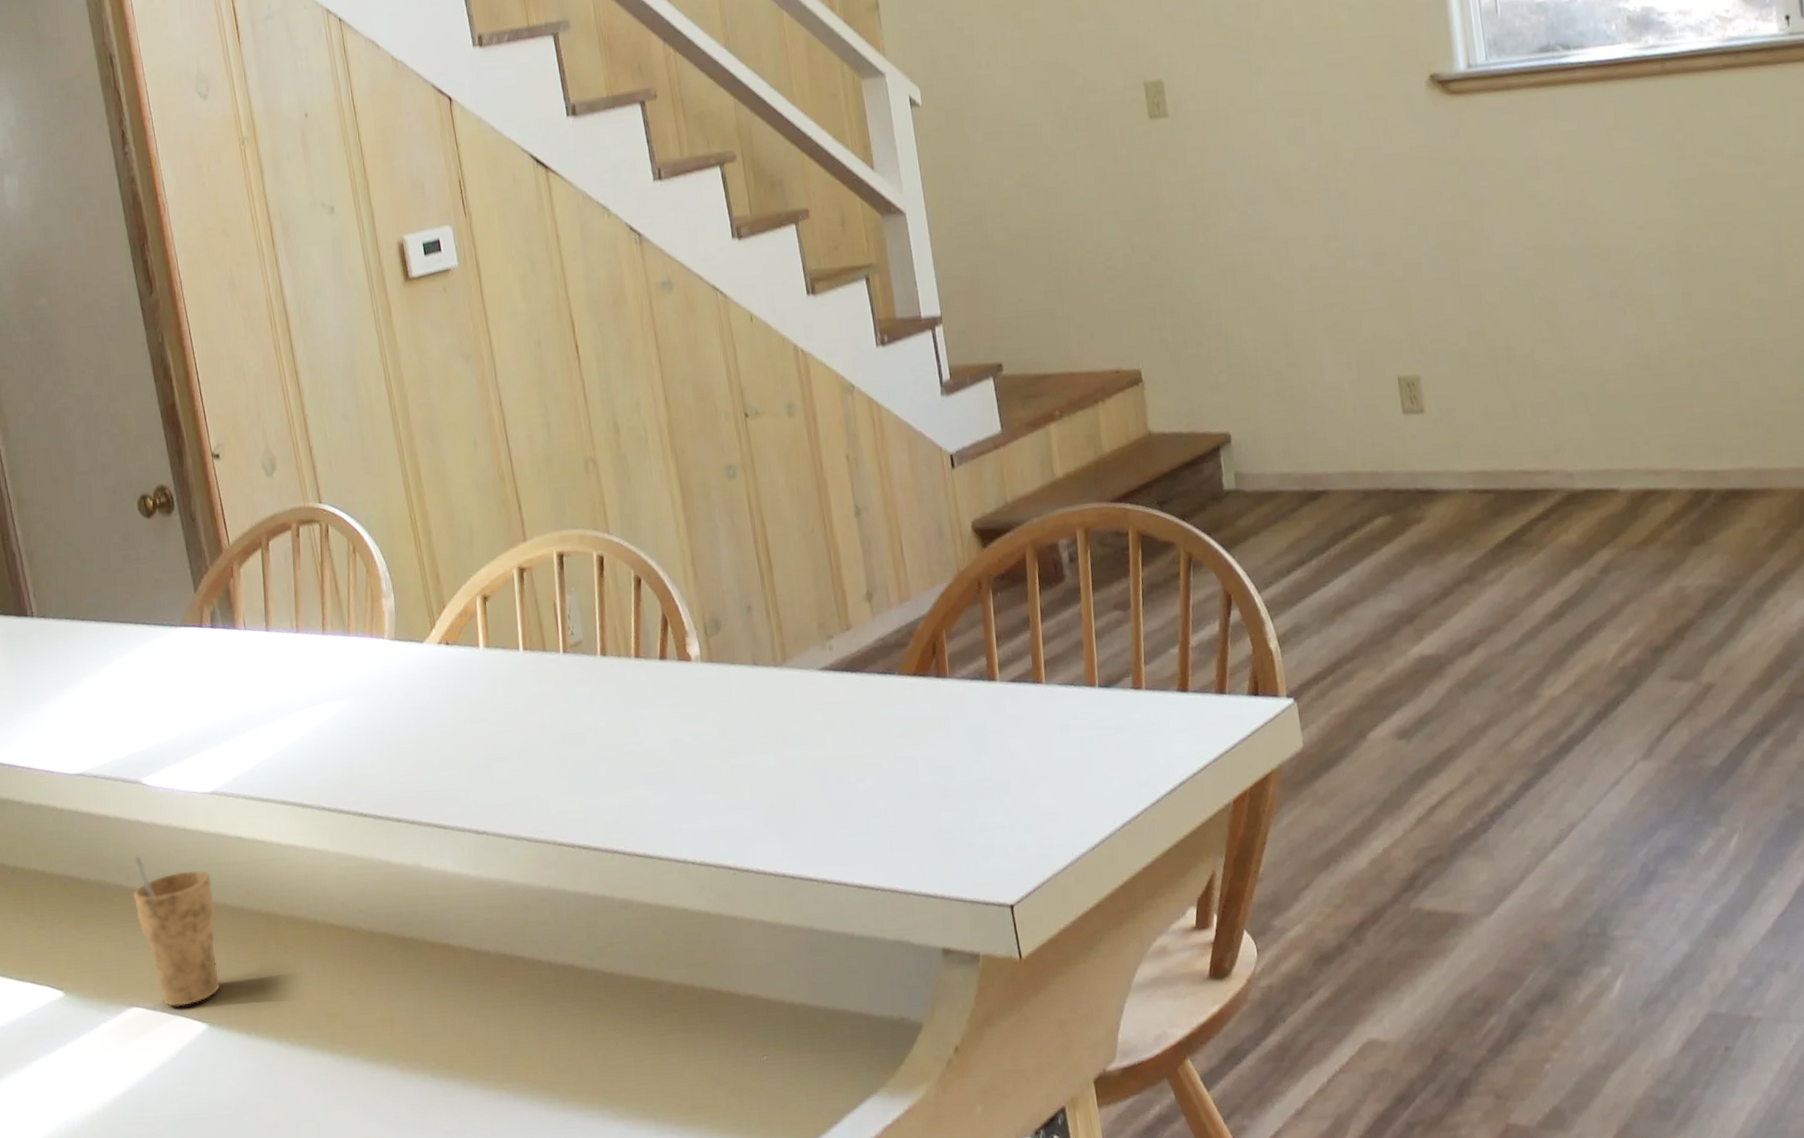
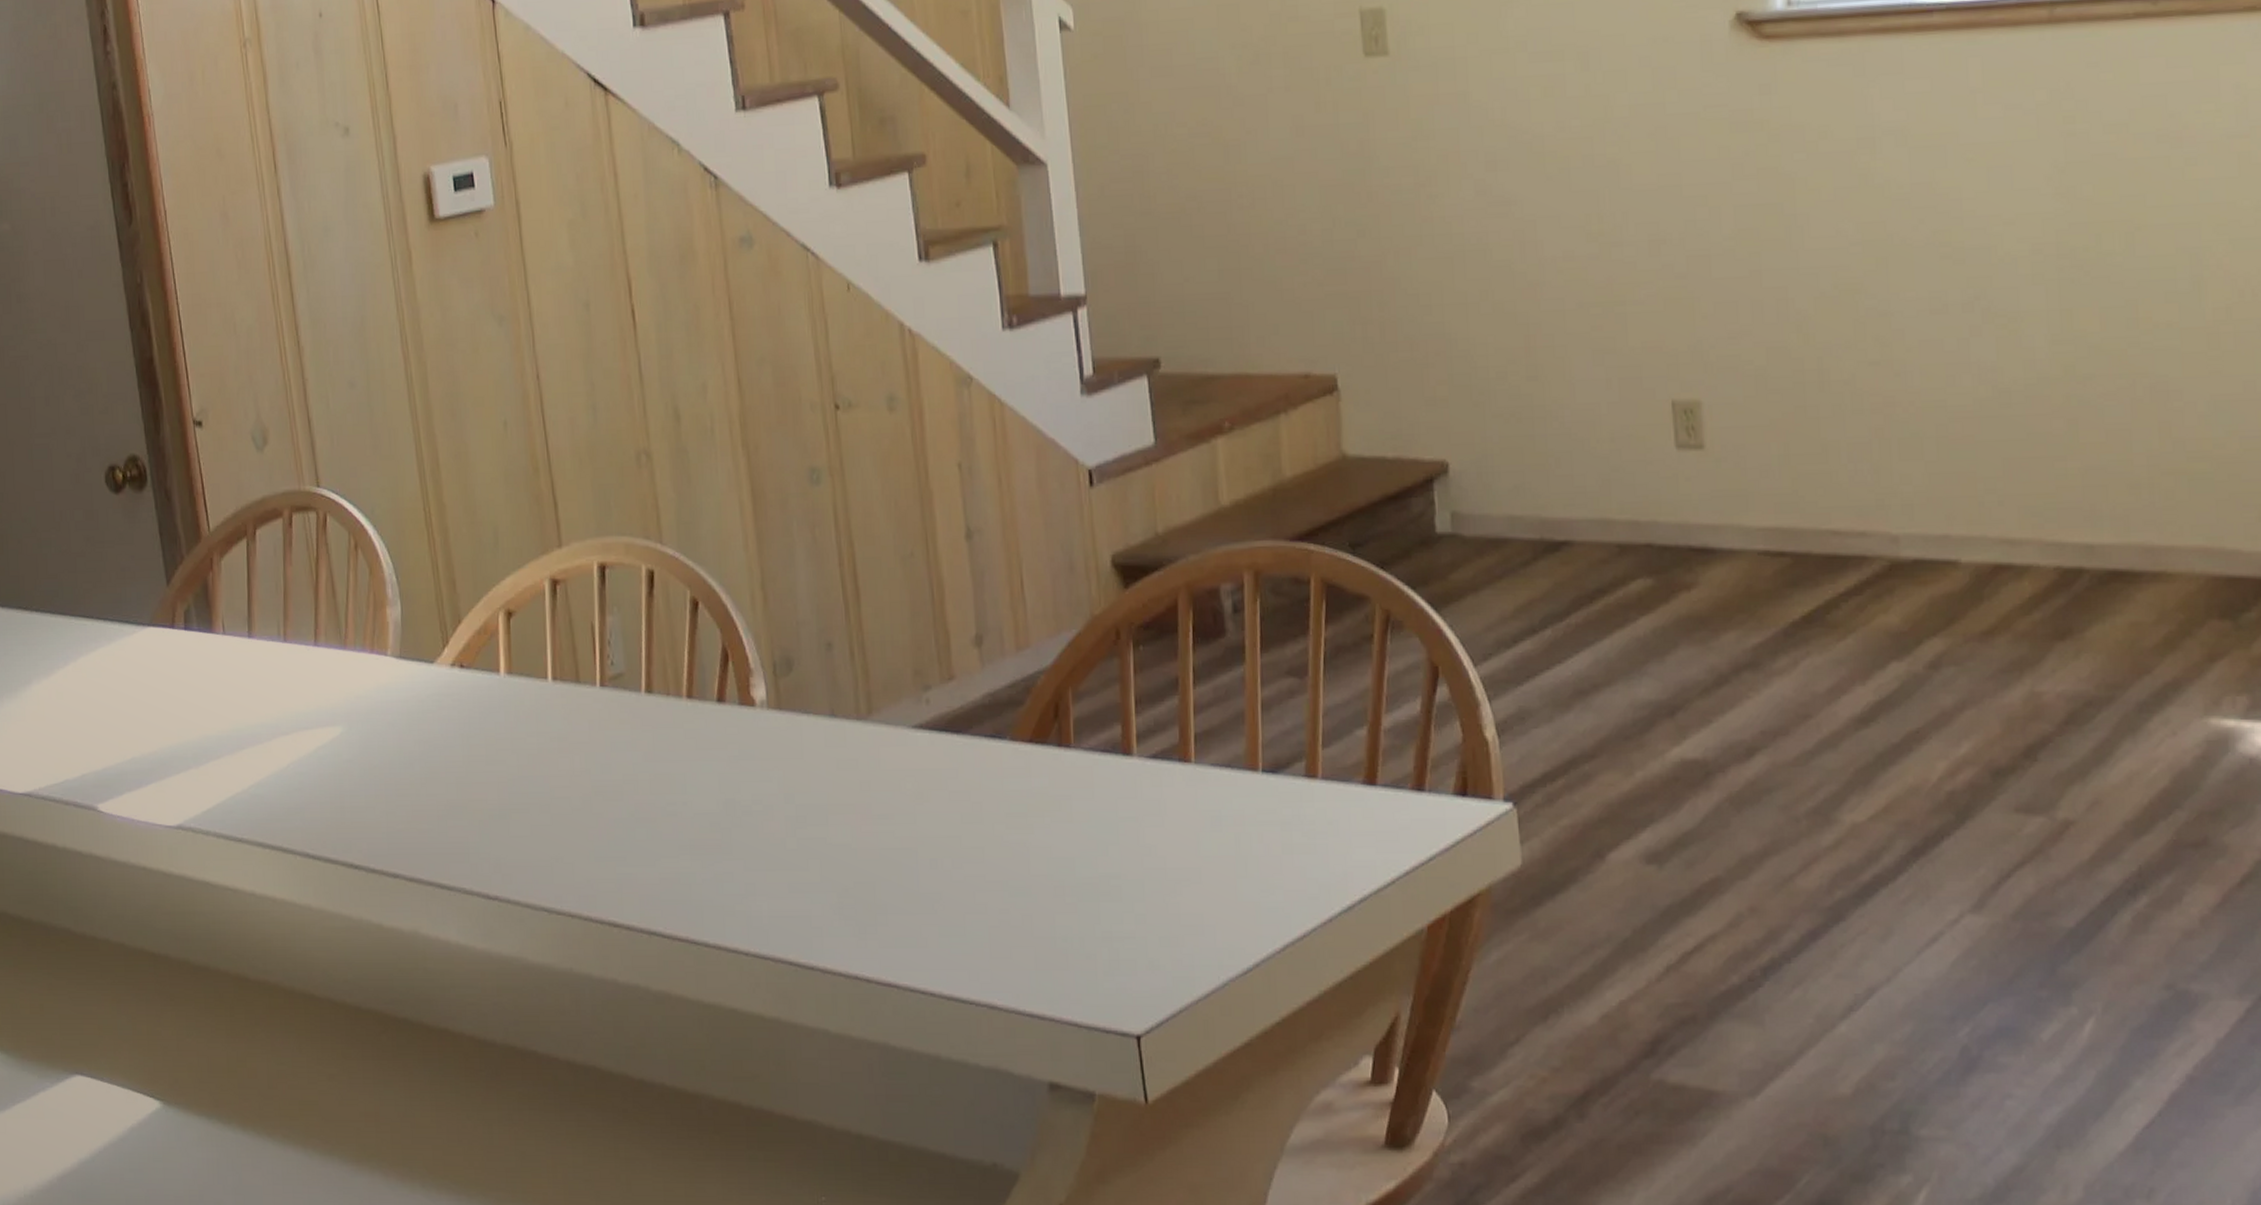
cup: present [133,856,221,1007] -> none [82,896,179,1078]

